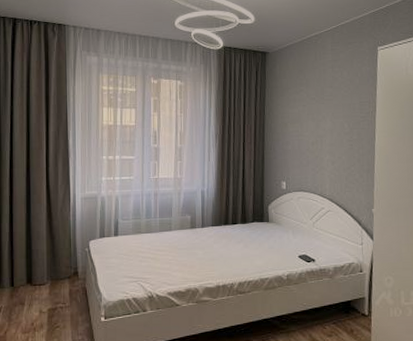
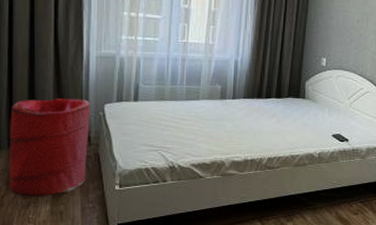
laundry hamper: none [10,238,78,331] -> present [9,98,91,196]

